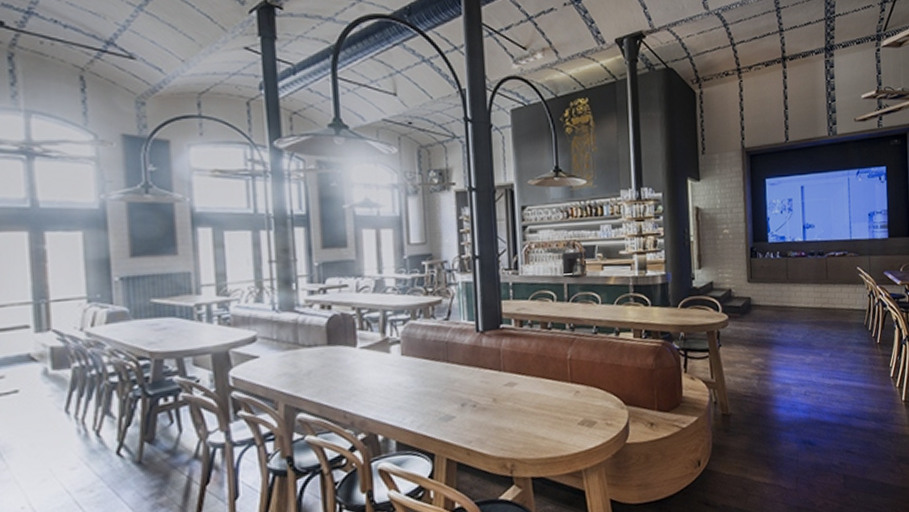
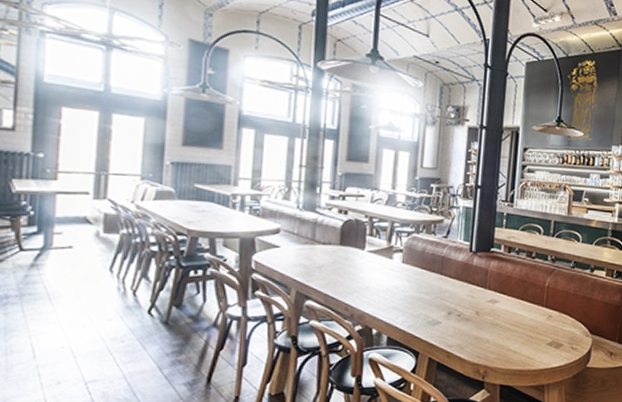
coffee maker: present [561,251,587,279] -> none [551,193,573,218]

